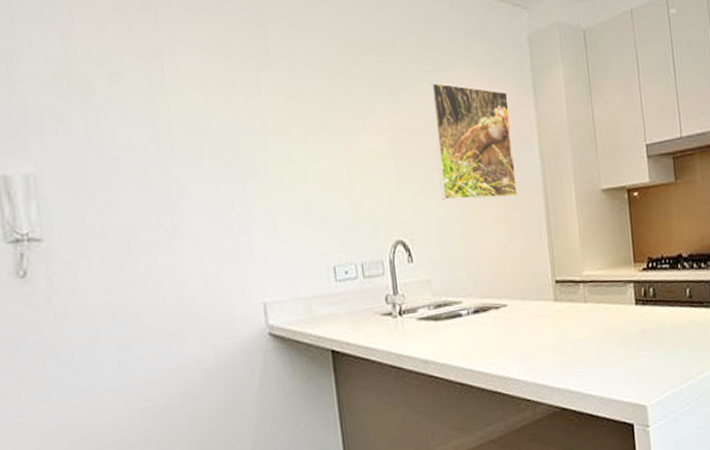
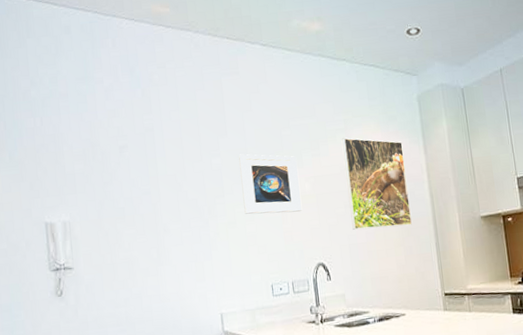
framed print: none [288,95,376,176] -> present [239,154,303,214]

